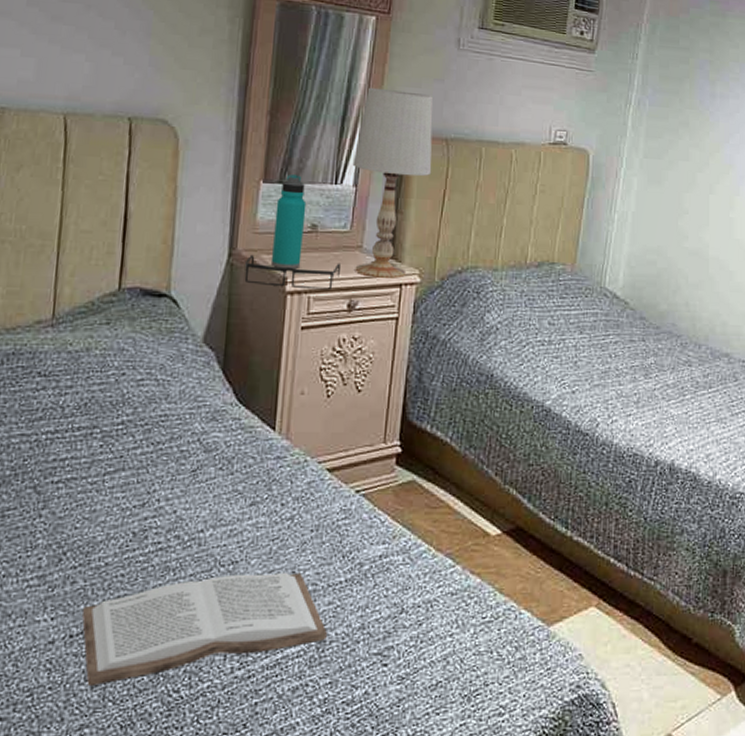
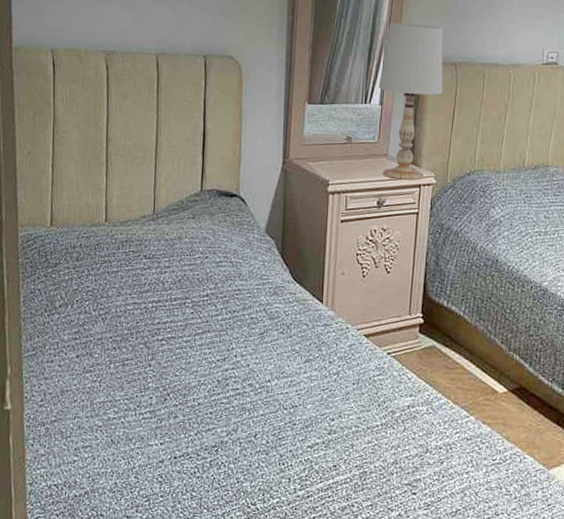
book: present [82,572,327,685] -> none [182,415,367,496]
glasses: present [244,254,340,290] -> none [295,162,371,191]
water bottle: present [270,174,307,269] -> none [315,97,343,174]

